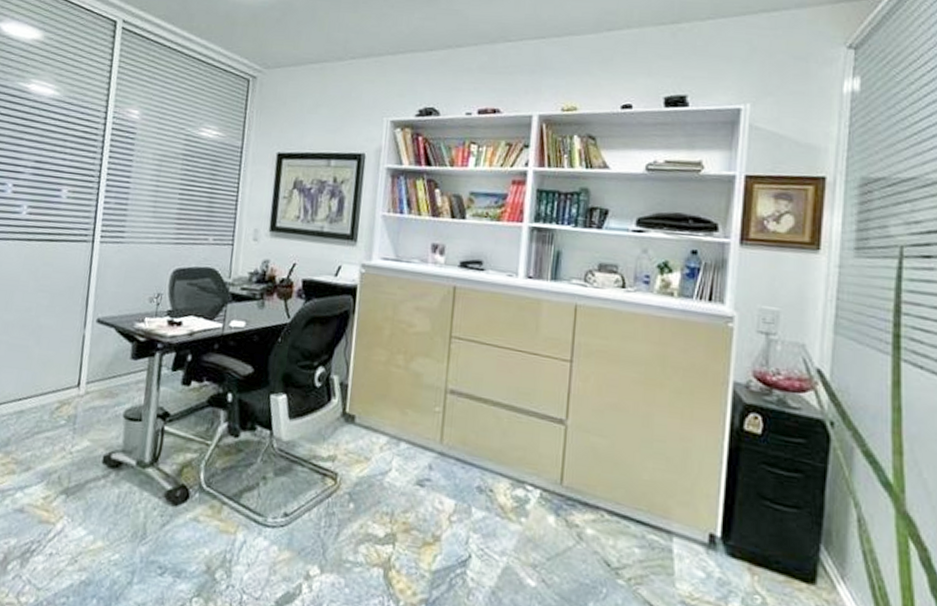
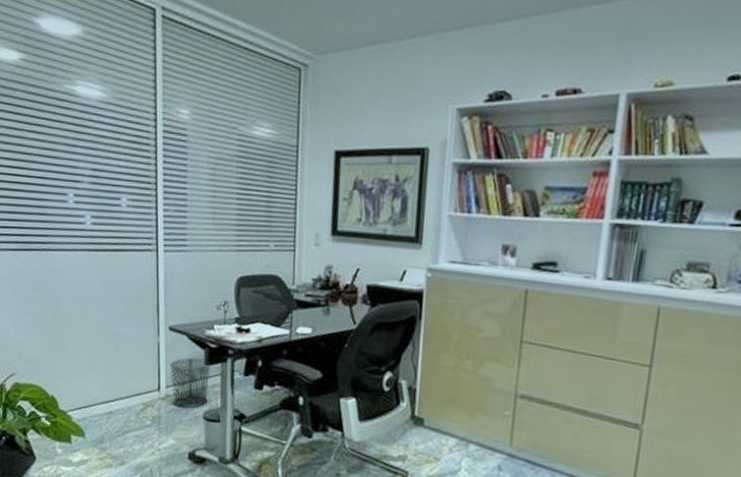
waste bin: none [92,351,138,406] -> present [170,357,211,408]

